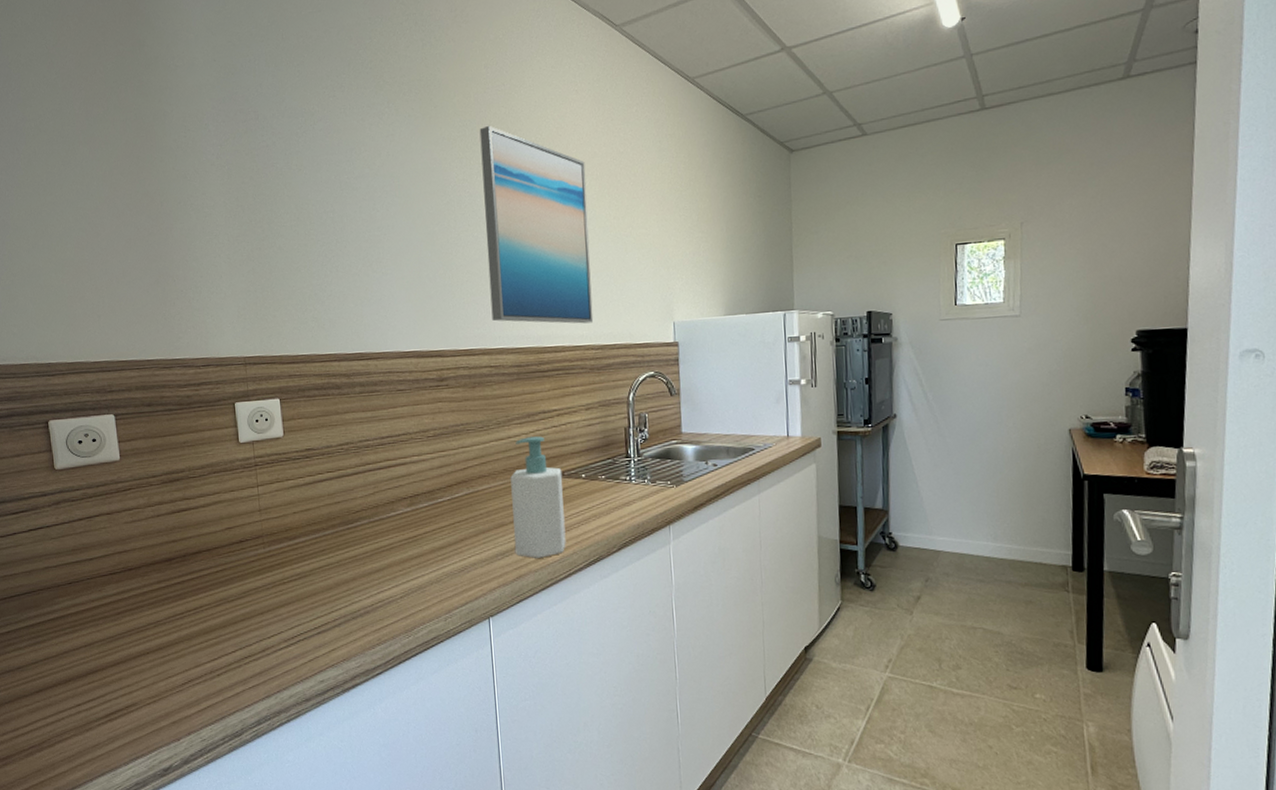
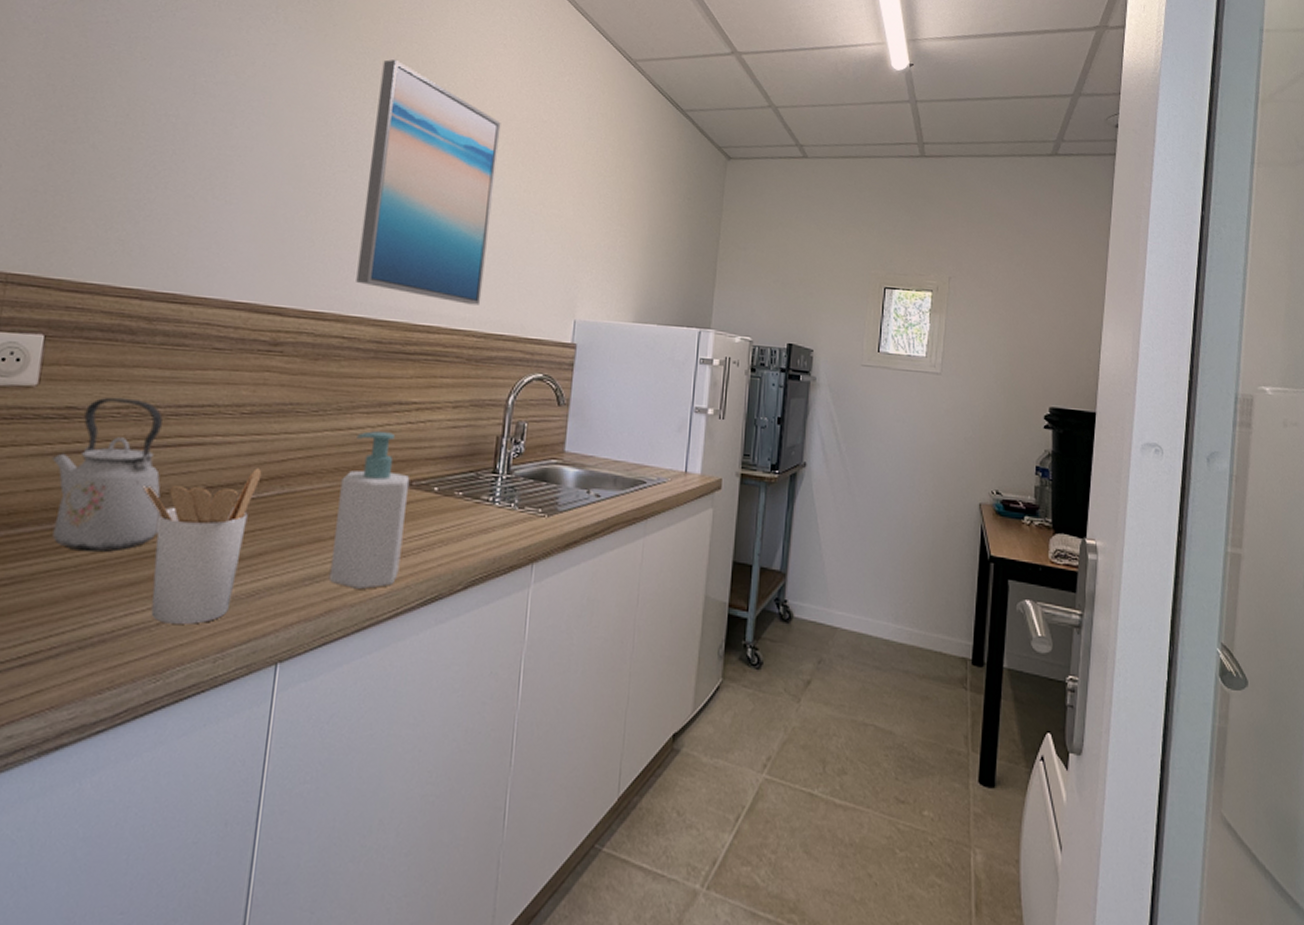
kettle: none [305,436,388,552] -> present [52,397,163,553]
utensil holder: none [371,477,452,596] -> present [143,468,262,624]

